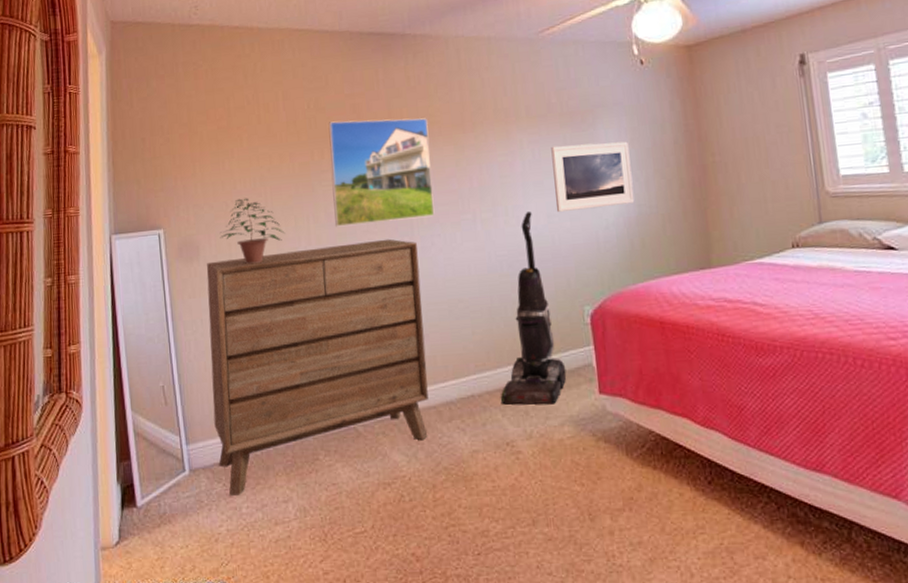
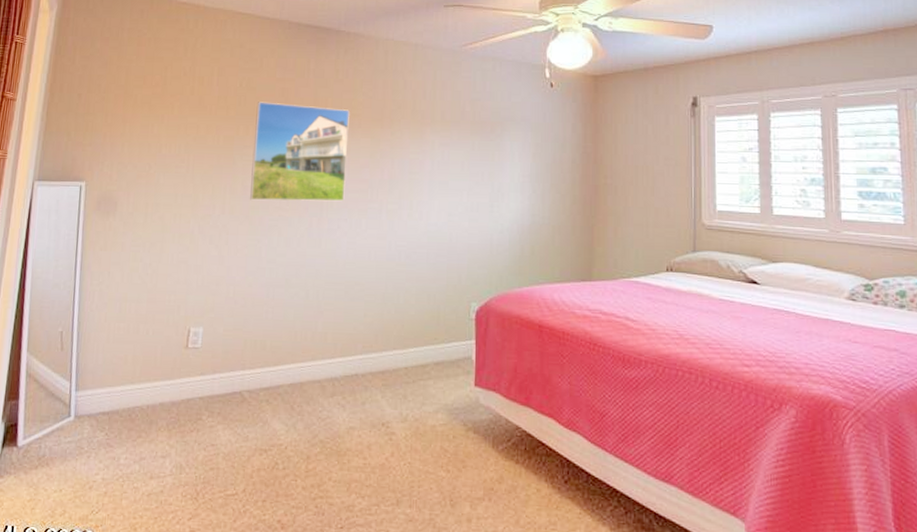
dresser: present [206,238,429,497] -> none [104,217,324,447]
potted plant: present [220,198,285,264] -> none [138,162,202,225]
vacuum cleaner: present [501,212,567,405] -> none [383,208,447,392]
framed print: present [551,141,635,212] -> none [457,151,530,213]

